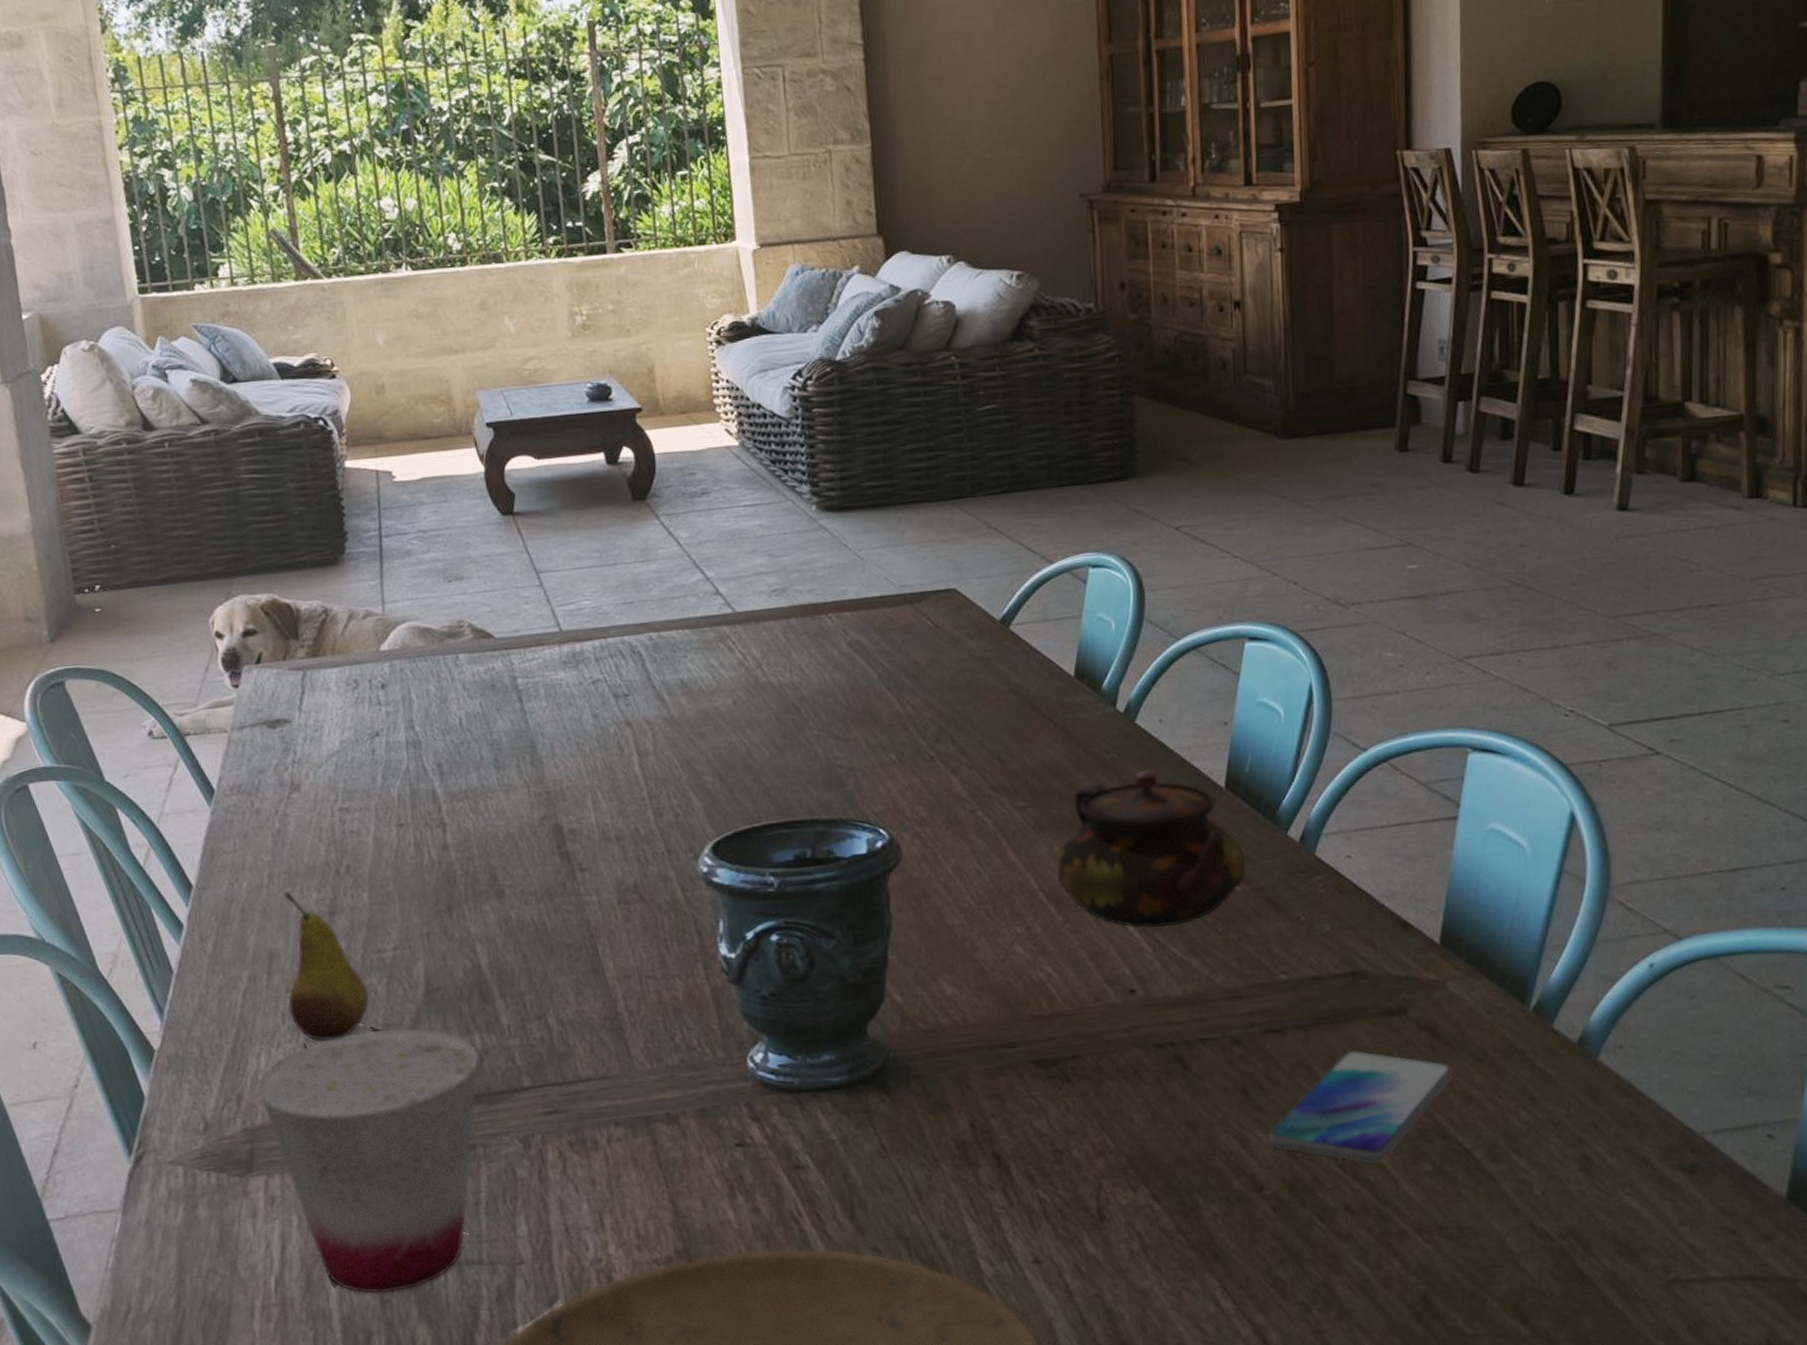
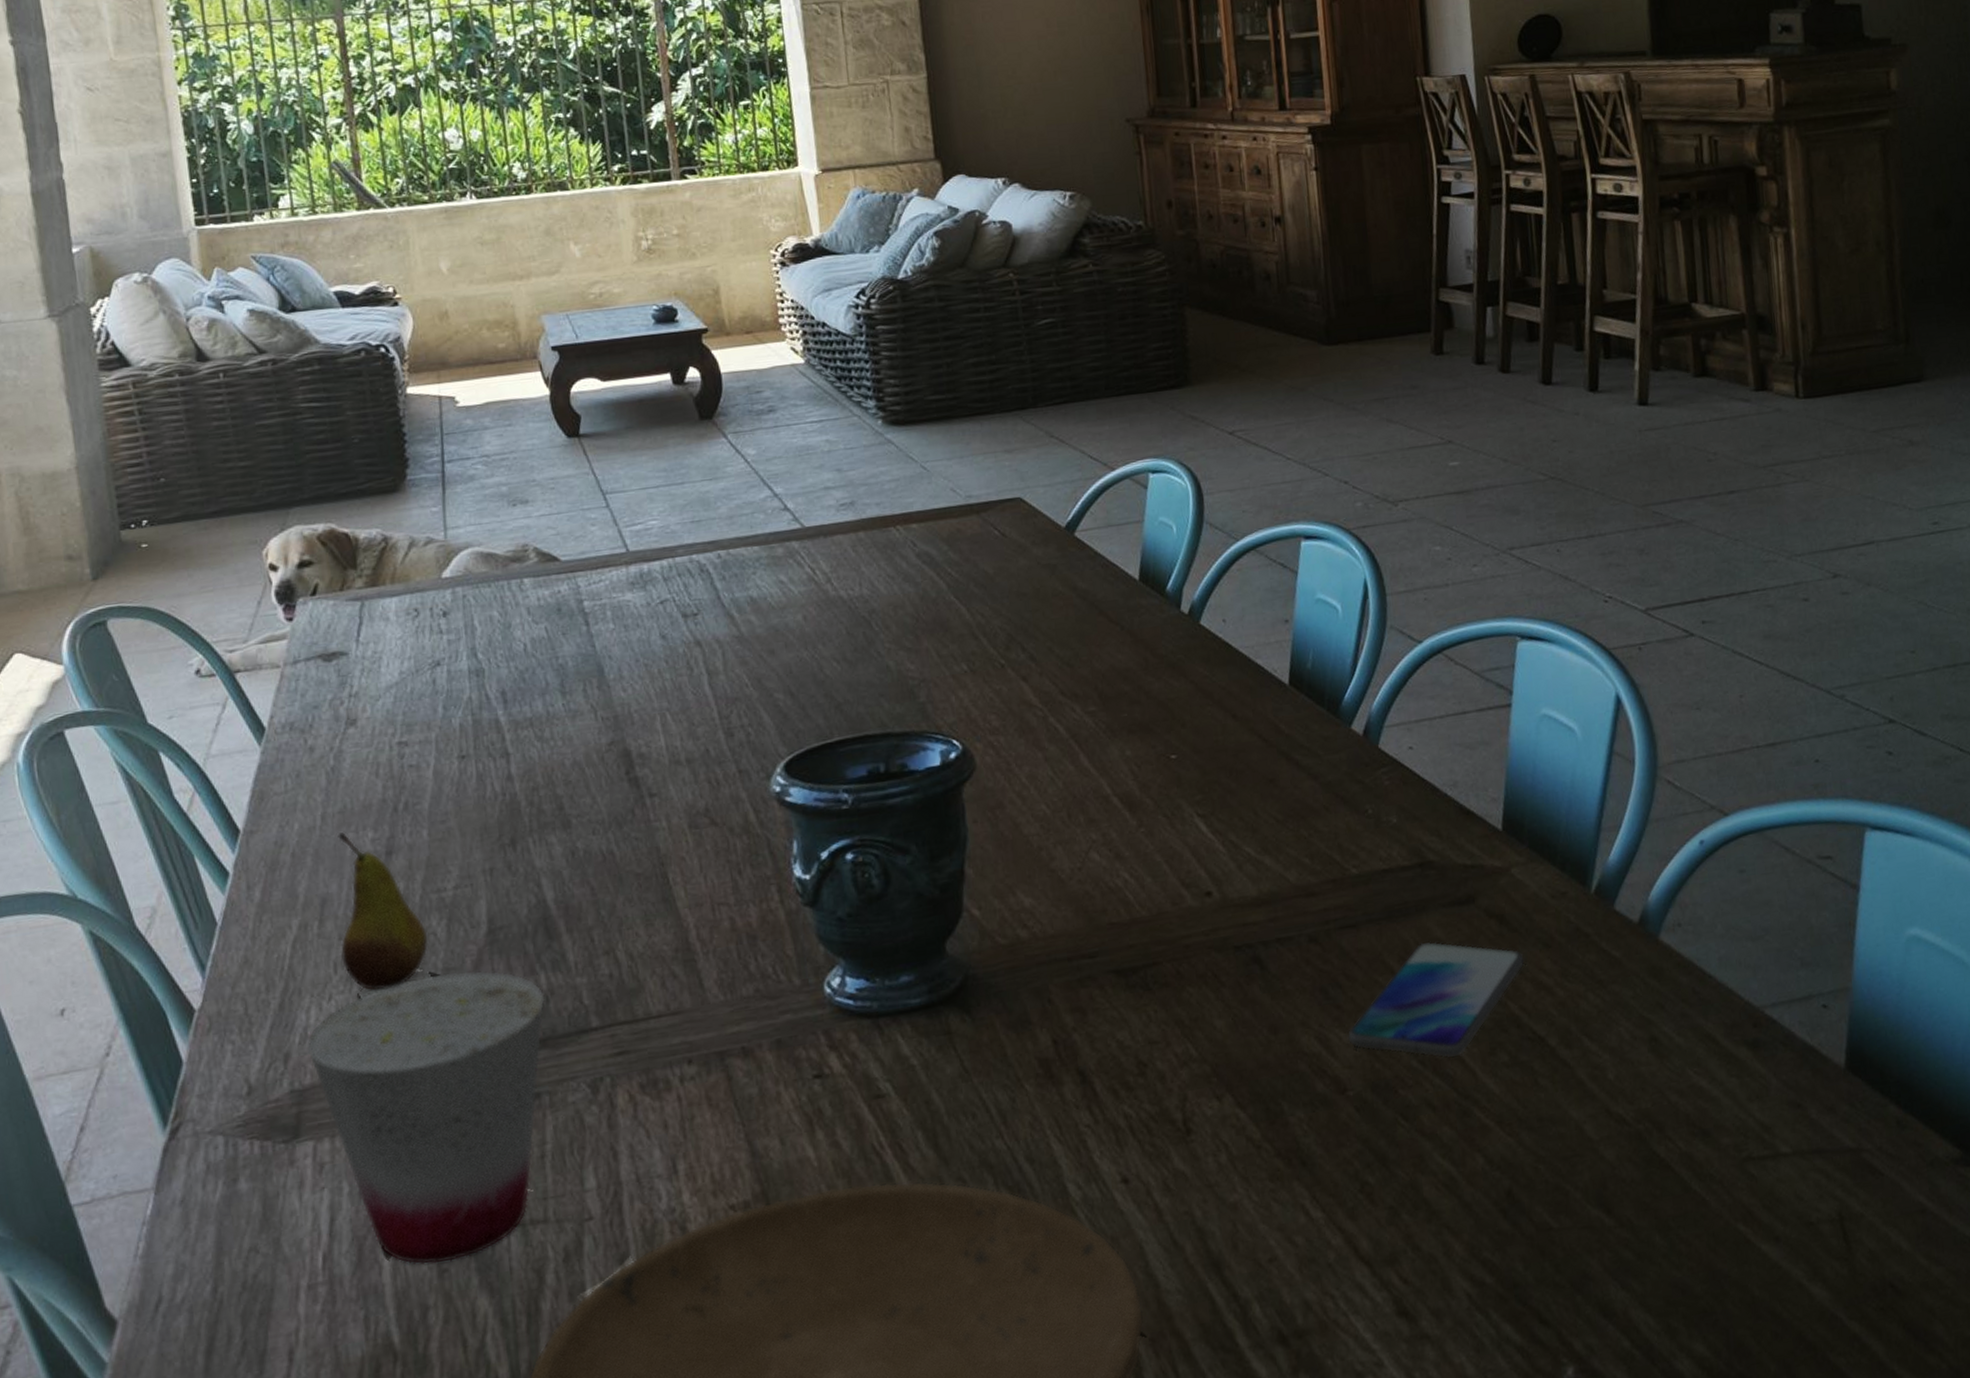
teapot: present [1055,769,1247,929] -> none [1128,669,1314,829]

